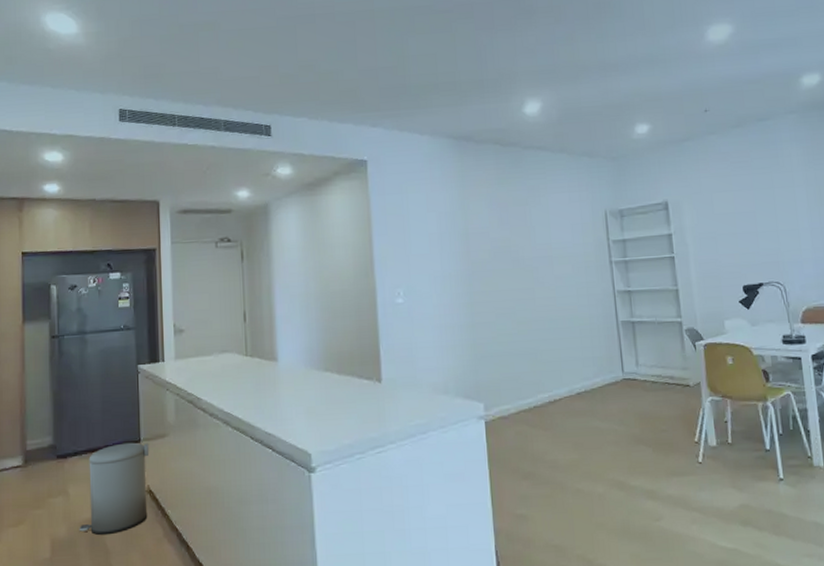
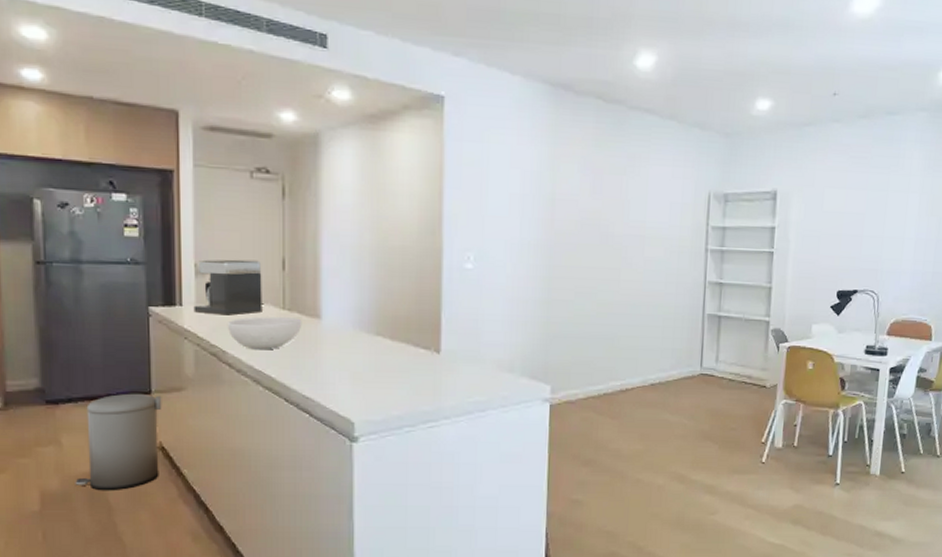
coffee maker: none [173,316,229,367] -> present [193,259,262,316]
bowl: none [200,362,262,395] -> present [227,316,302,350]

